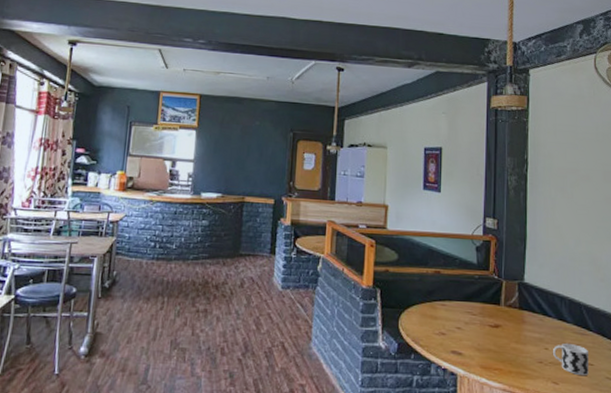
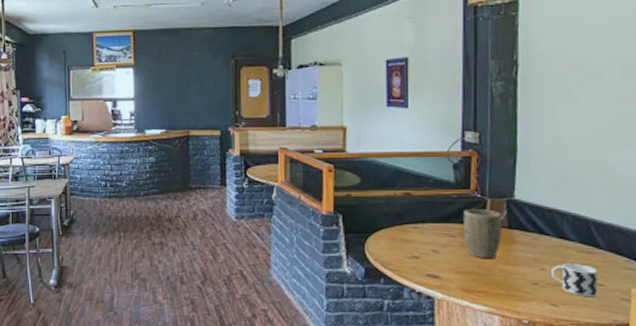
plant pot: none [484,289,515,338] -> present [464,209,503,259]

